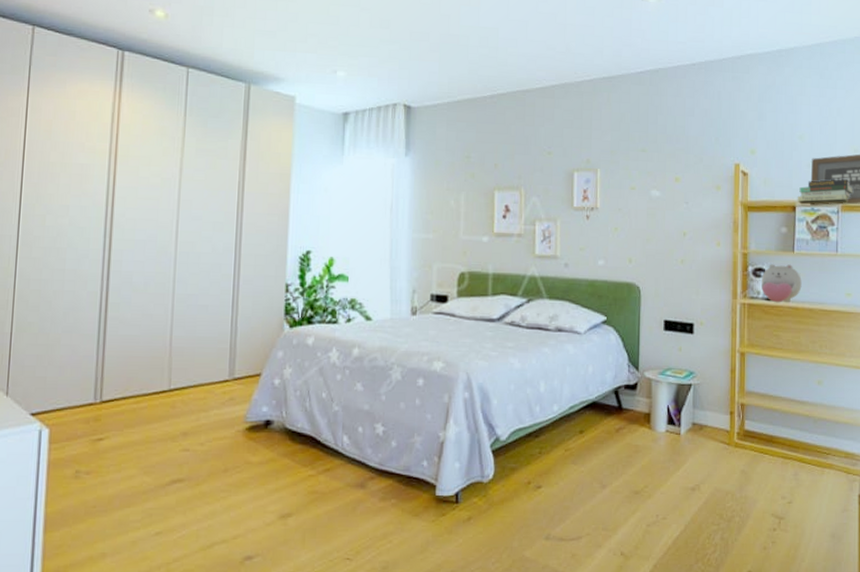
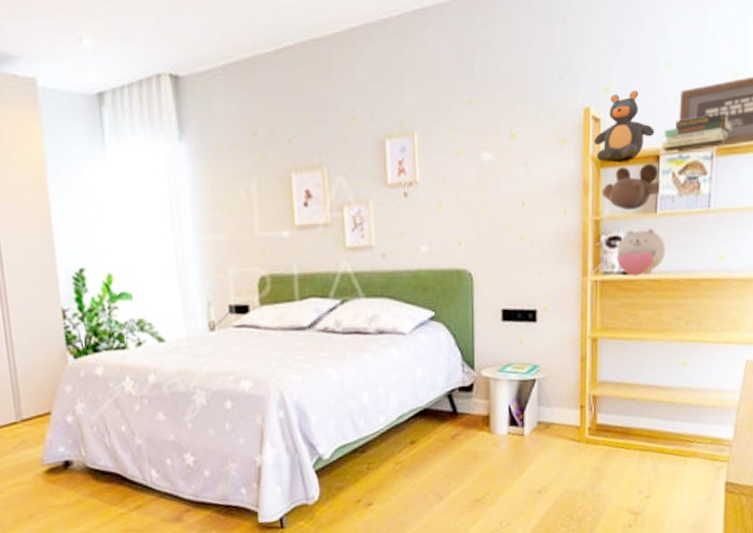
stuffed animal: none [742,155,792,209] -> present [593,91,655,163]
teddy bear: none [749,212,798,247] -> present [601,164,662,210]

